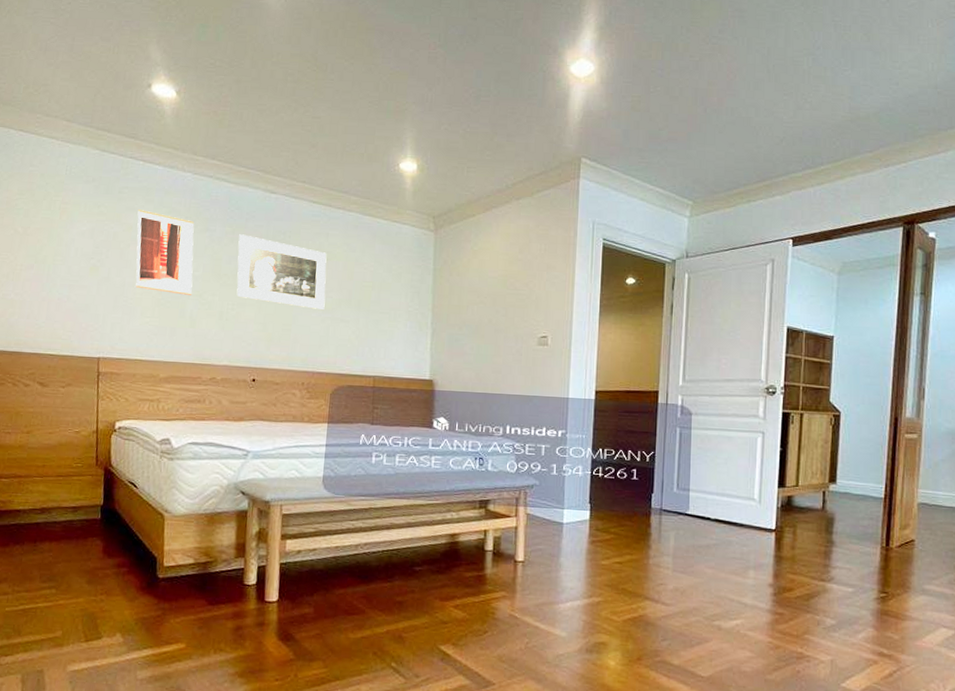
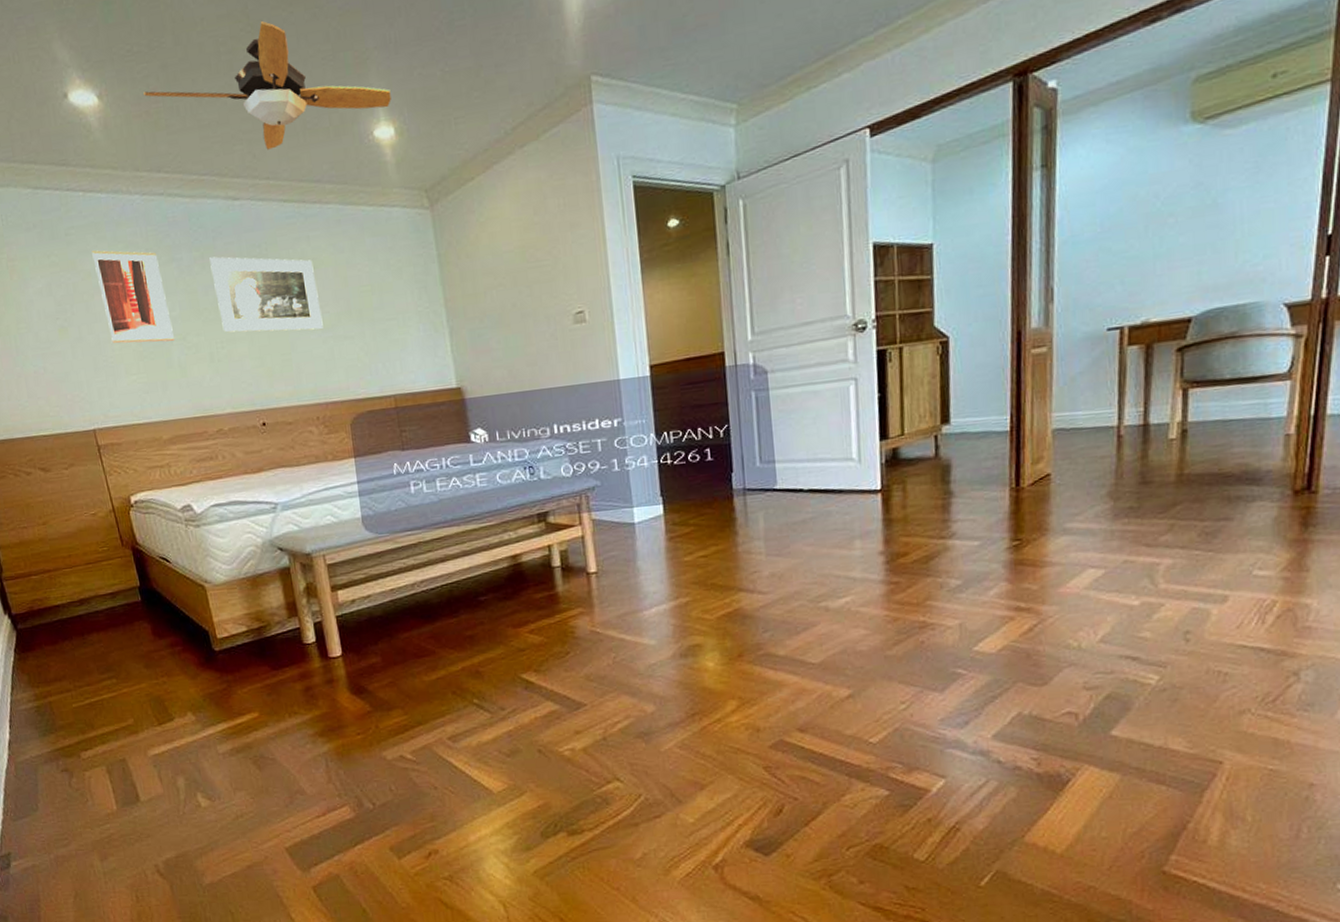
ceiling fan: none [216,64,420,161] -> present [143,20,391,150]

